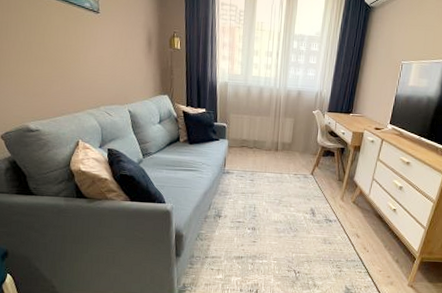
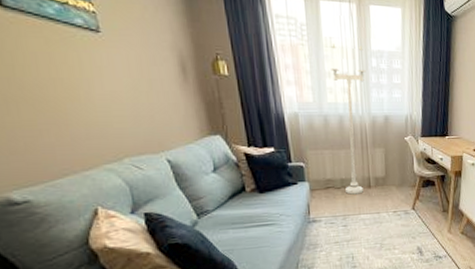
floor lamp: none [256,28,288,155] -> present [331,44,366,195]

